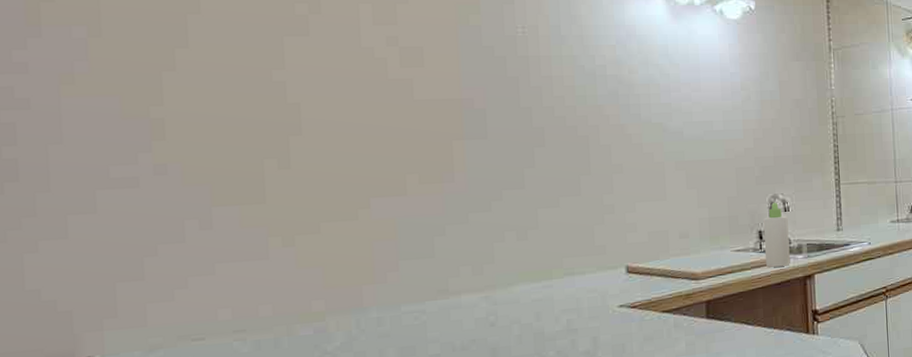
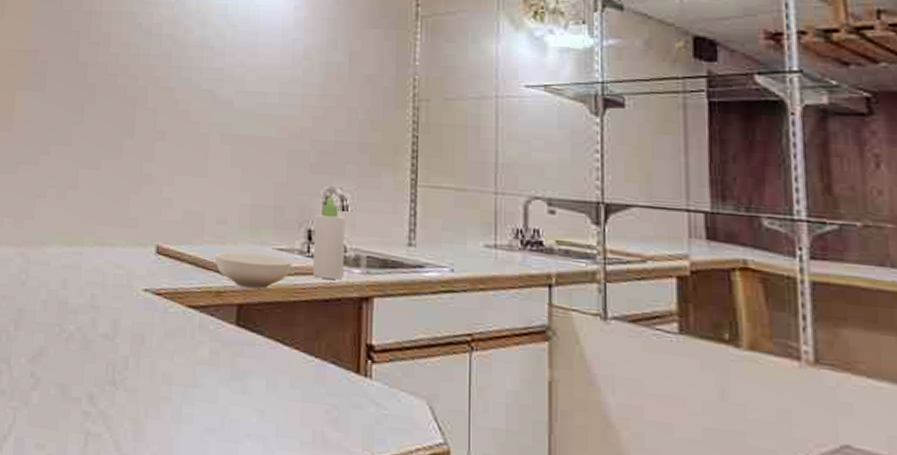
bowl: none [681,256,749,287] -> present [214,251,293,289]

